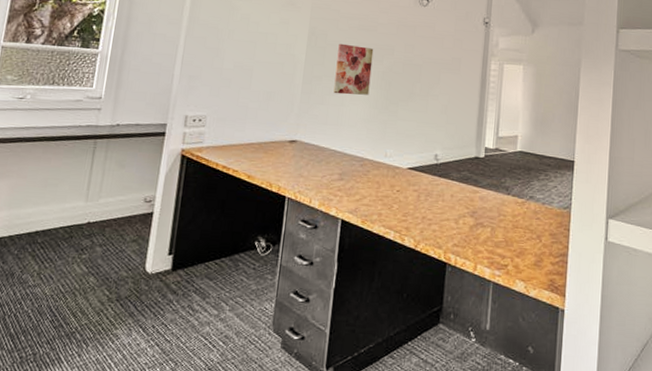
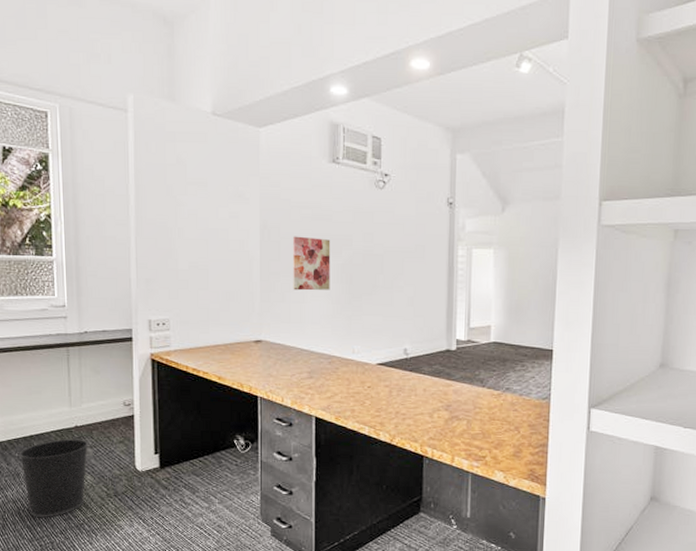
wastebasket: none [16,235,99,325] -> present [19,438,89,518]

